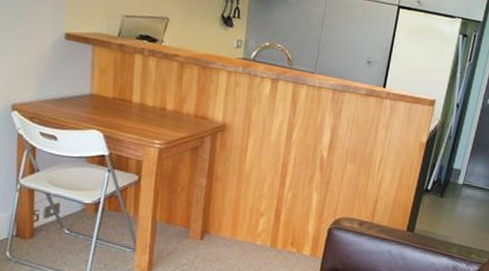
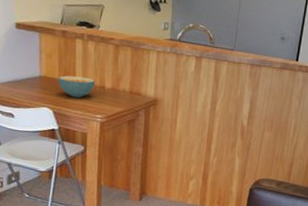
cereal bowl: none [111,94,156,121] -> present [58,75,96,98]

